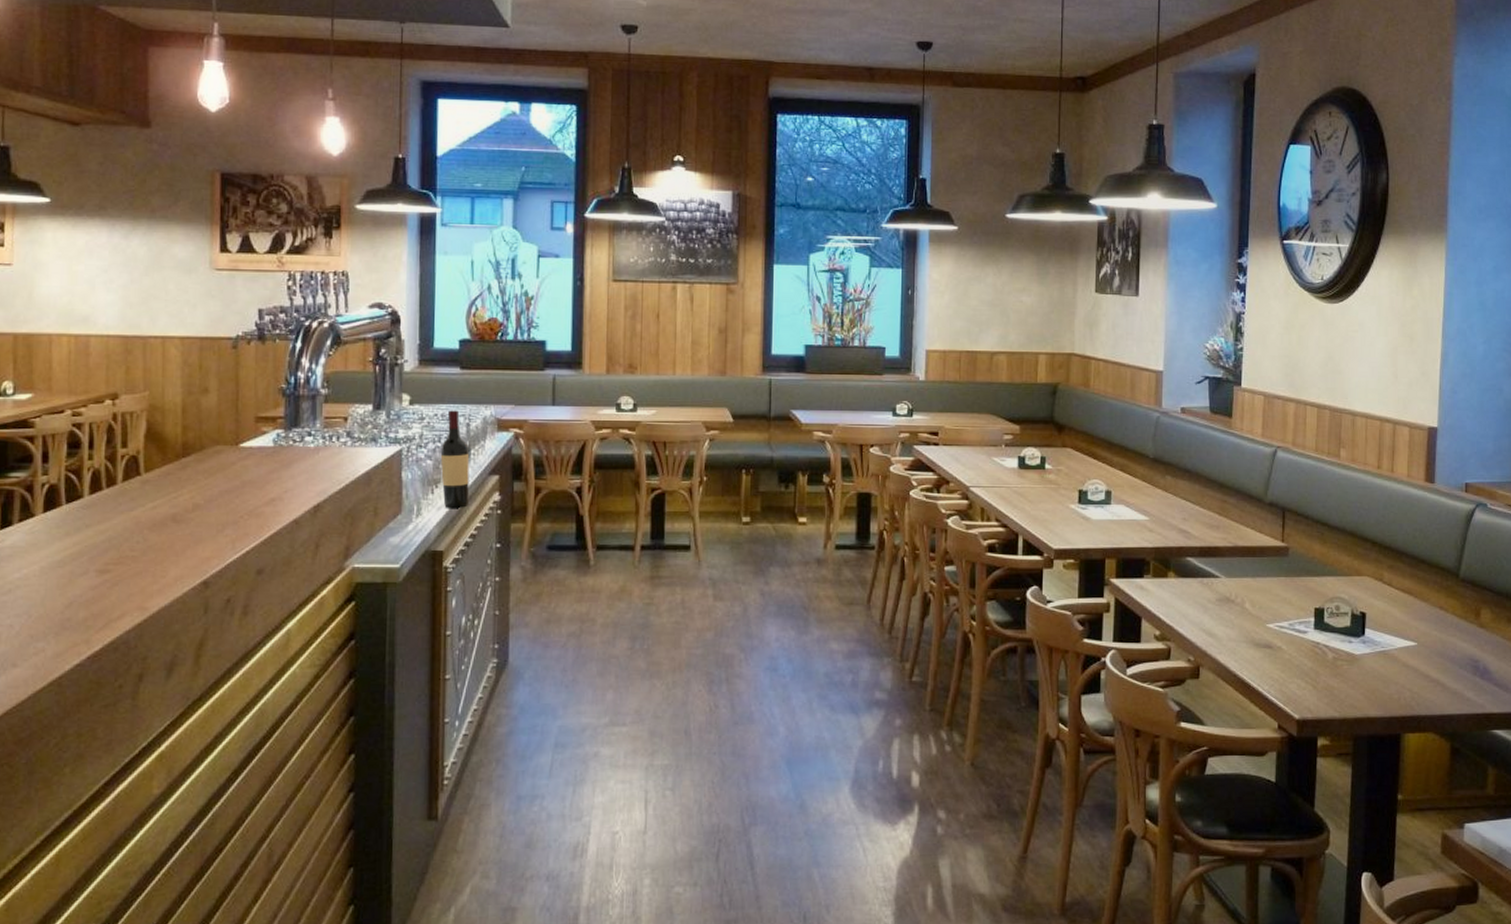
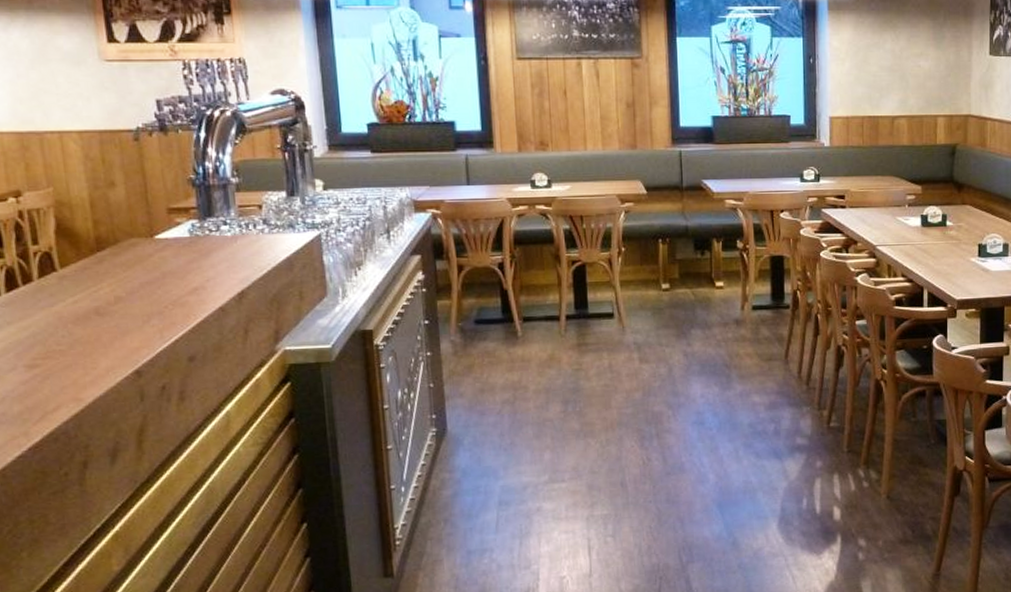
wine bottle: present [440,410,470,509] -> none [359,193,393,290]

